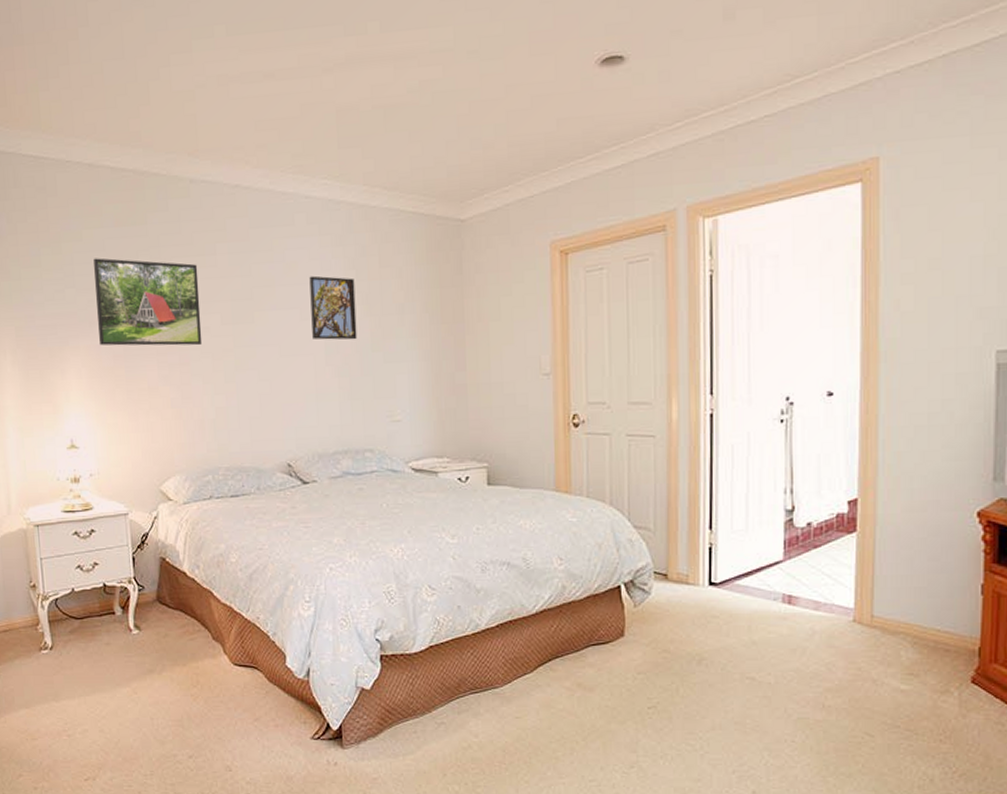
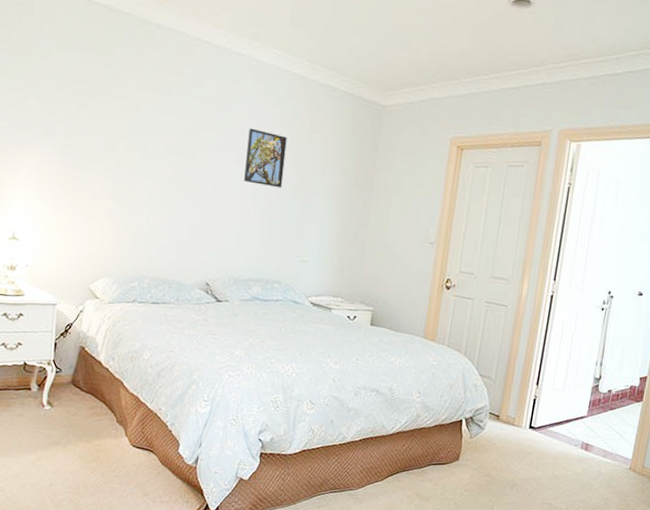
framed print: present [94,258,203,346] -> none [53,76,153,170]

